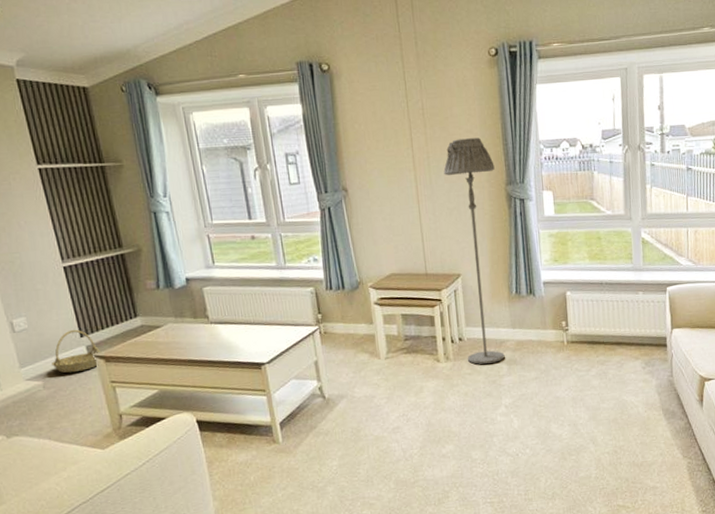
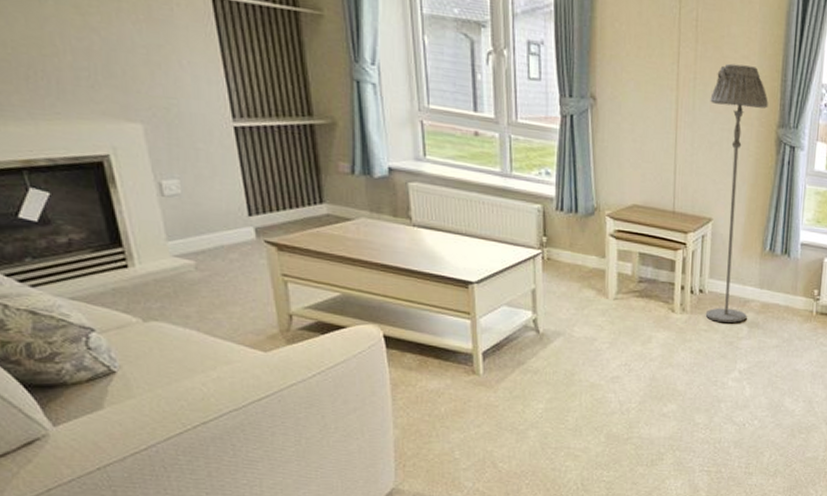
basket: present [51,329,102,373] -> none [208,204,274,257]

